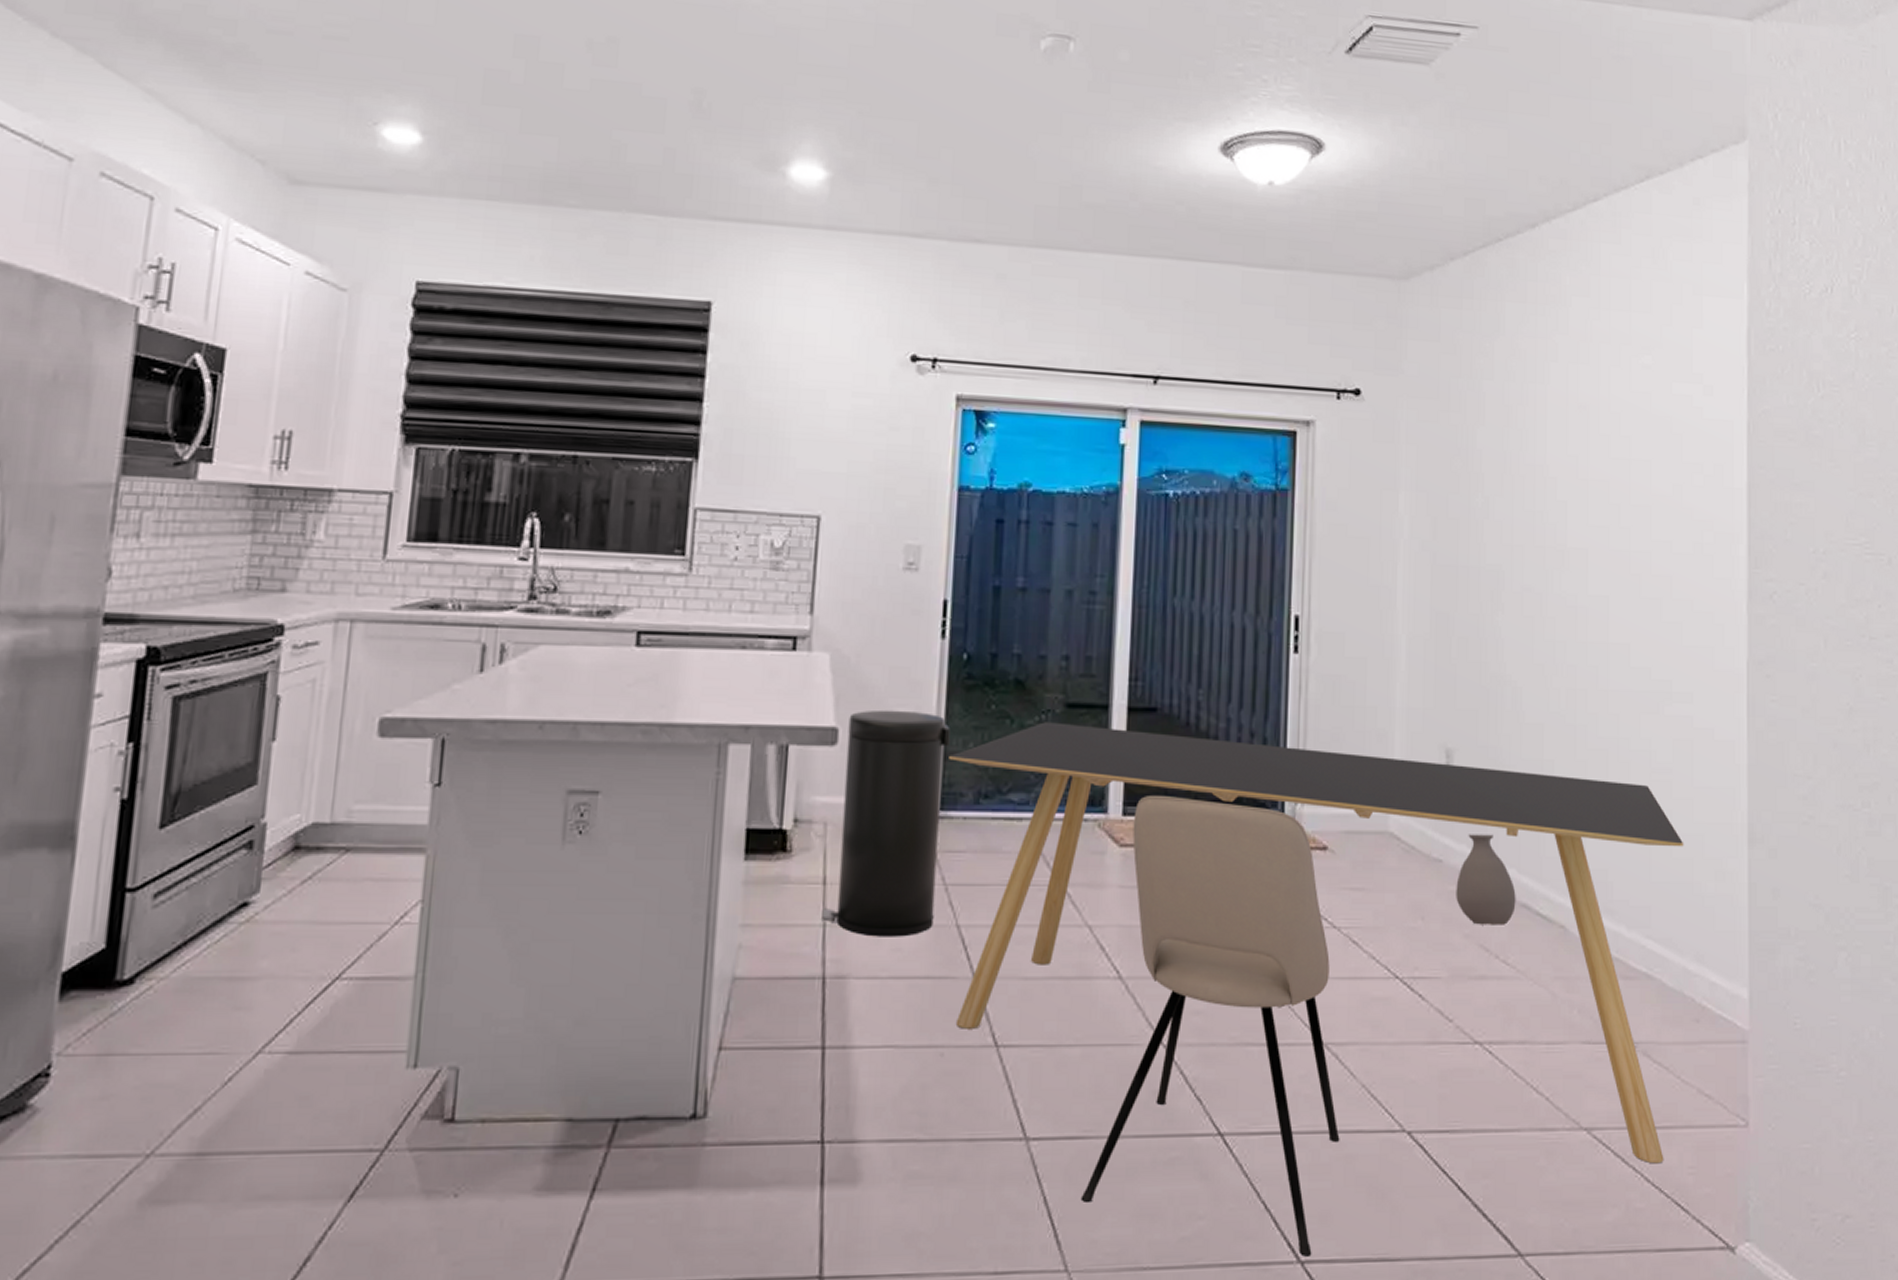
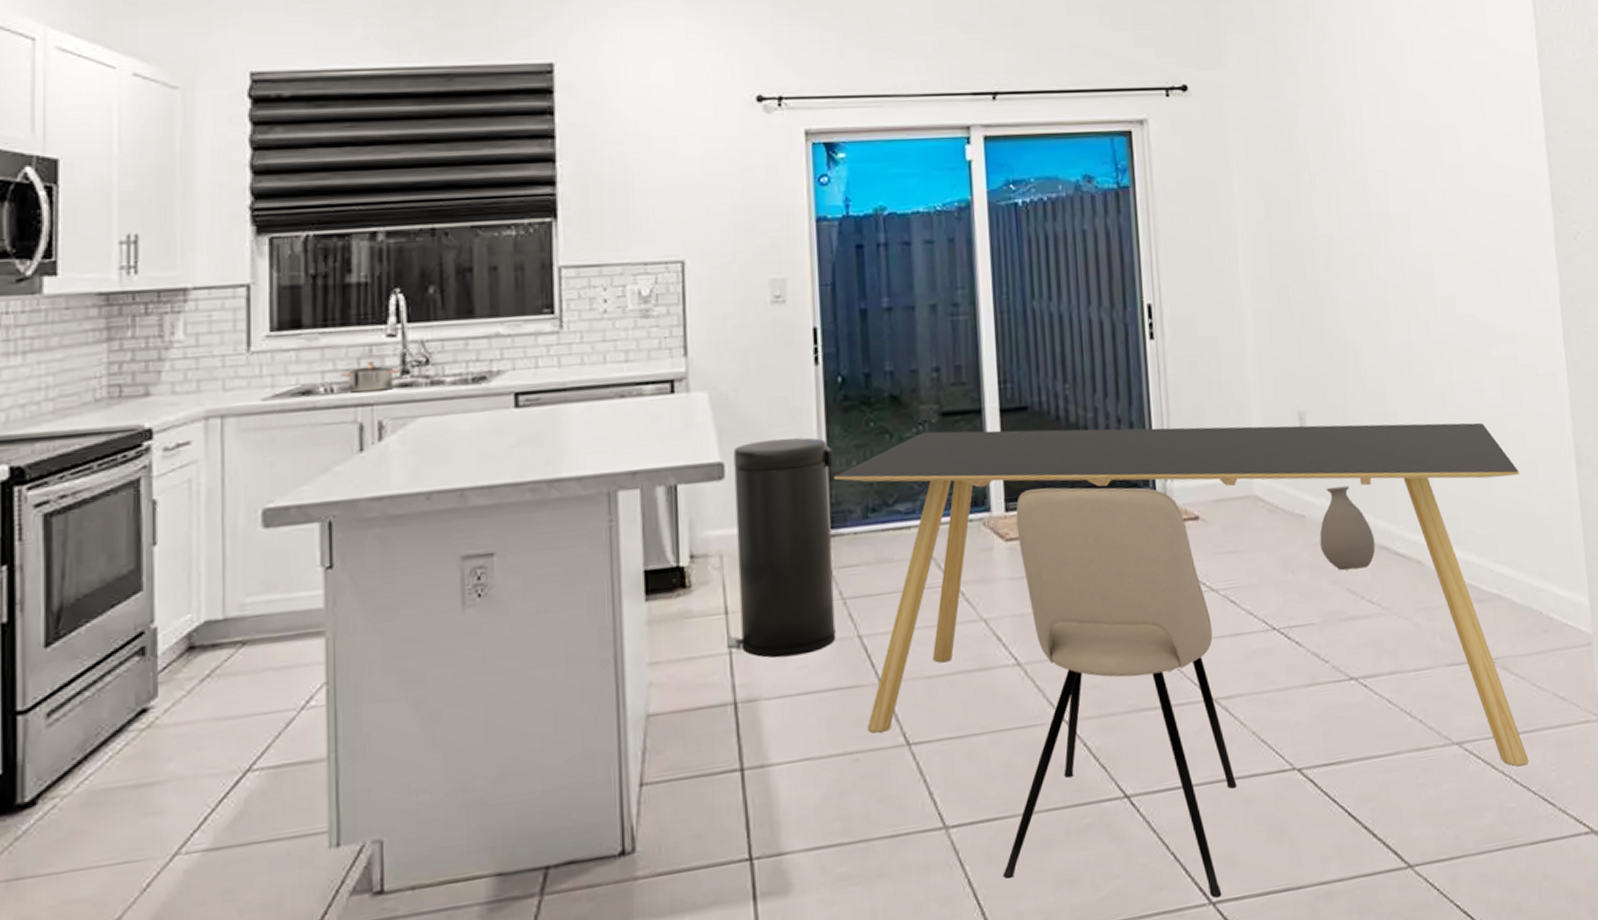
cooking pot: none [468,583,529,614] -> present [339,361,401,393]

